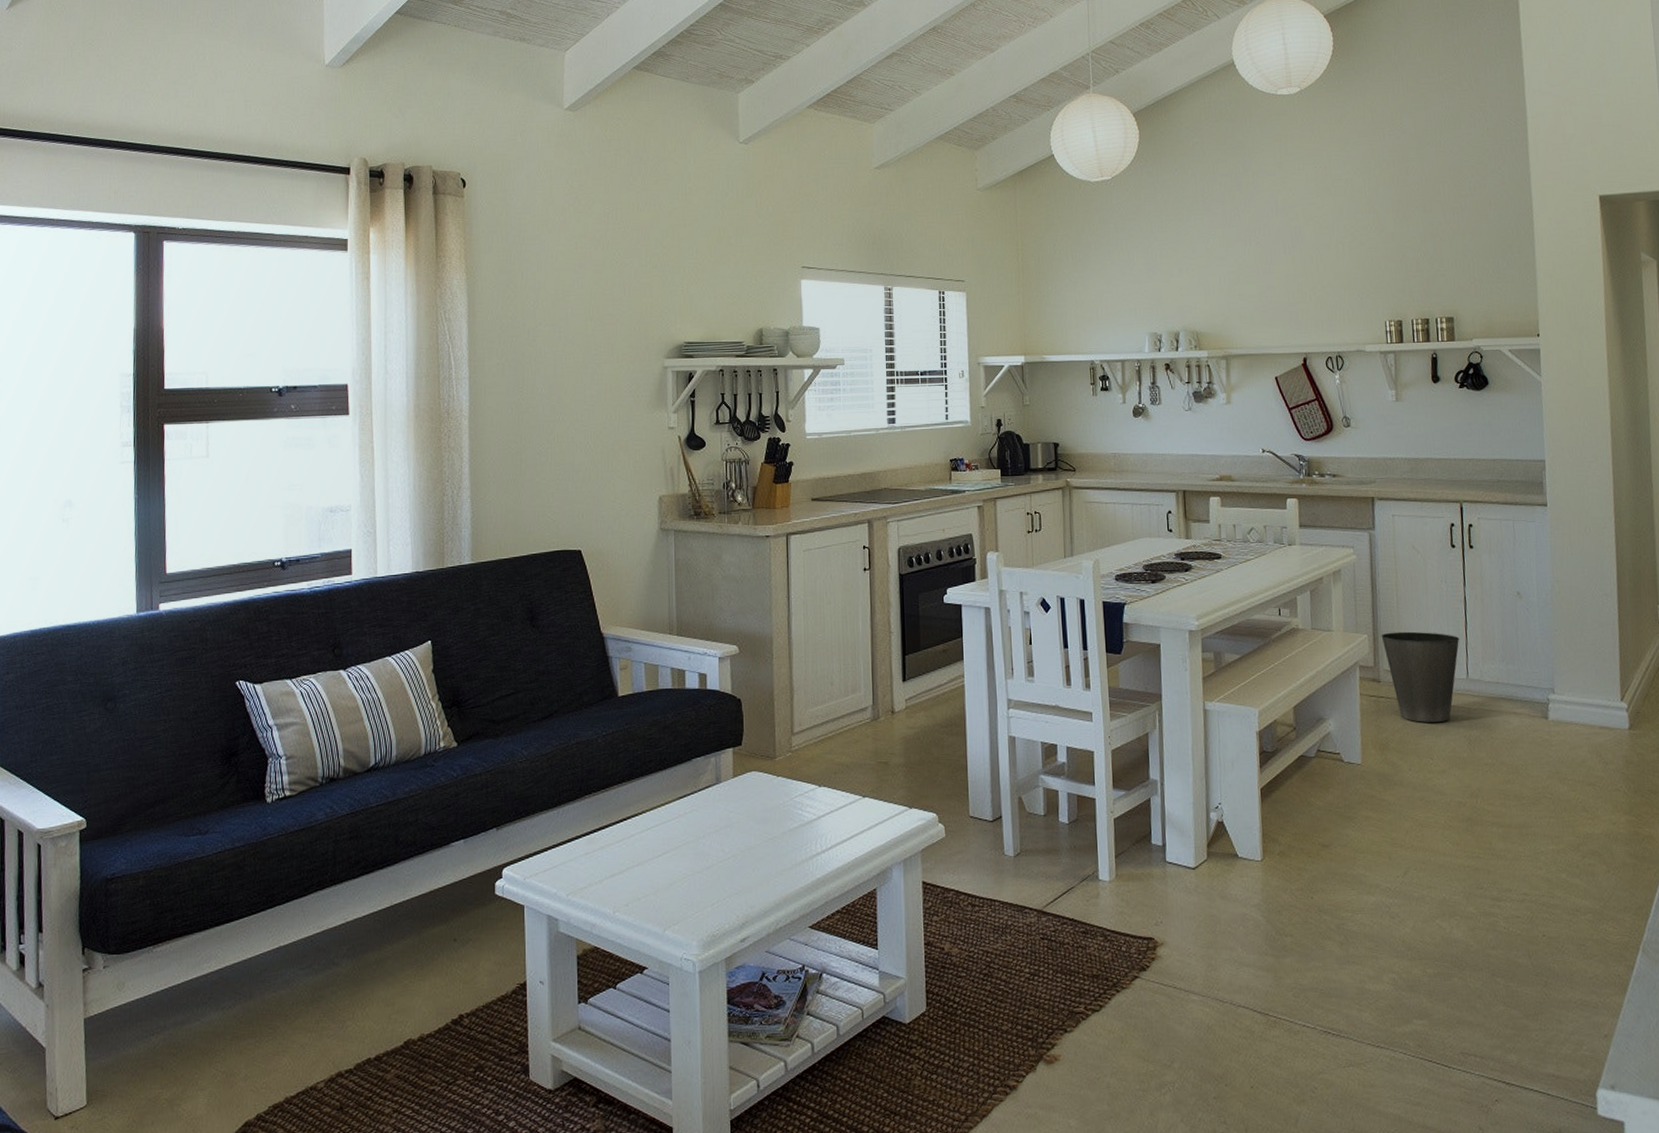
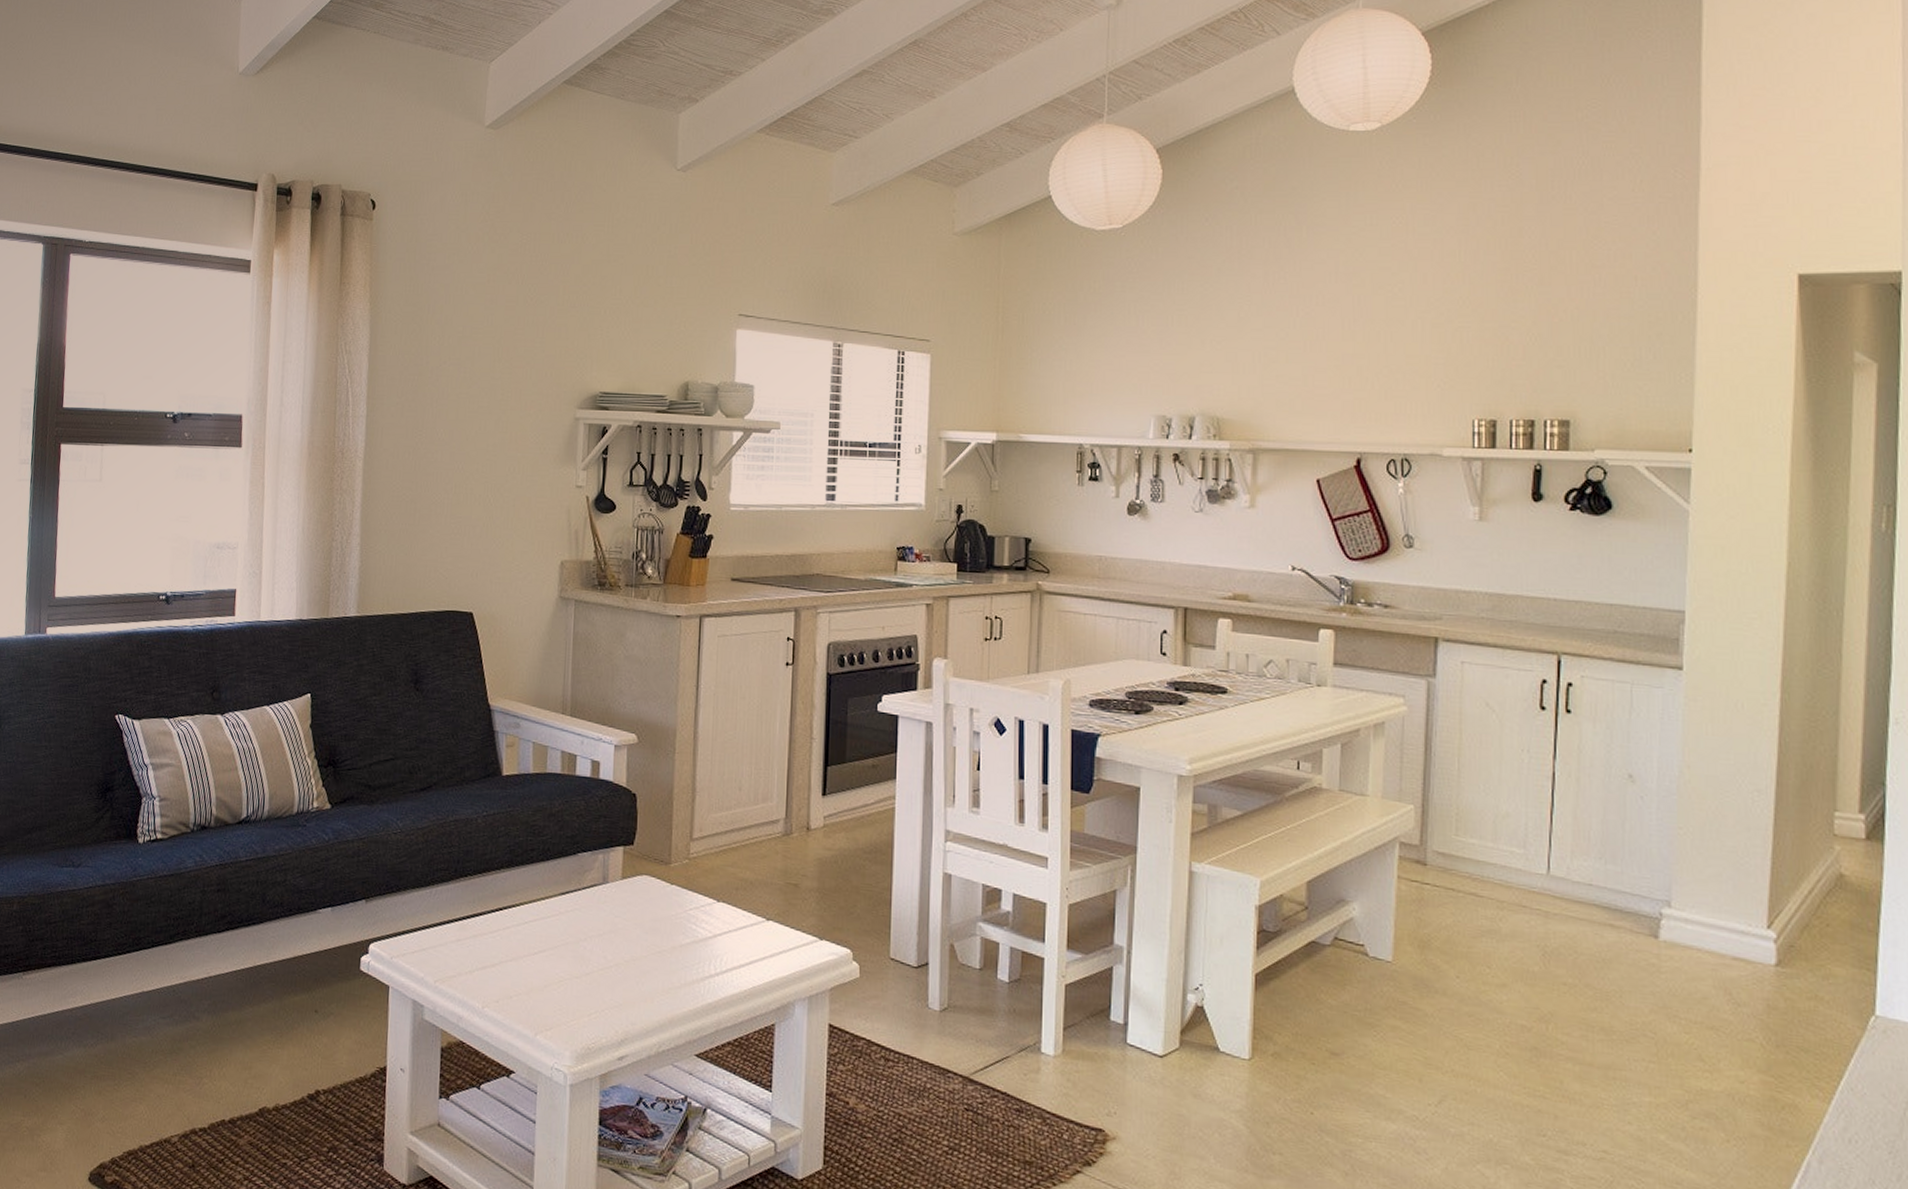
waste basket: present [1381,631,1460,722] -> none [1432,805,1542,924]

